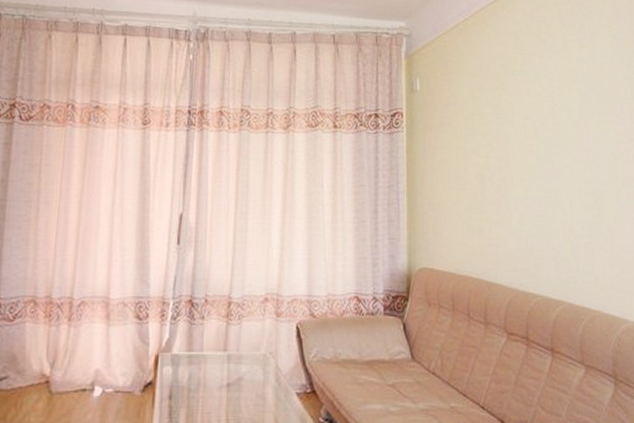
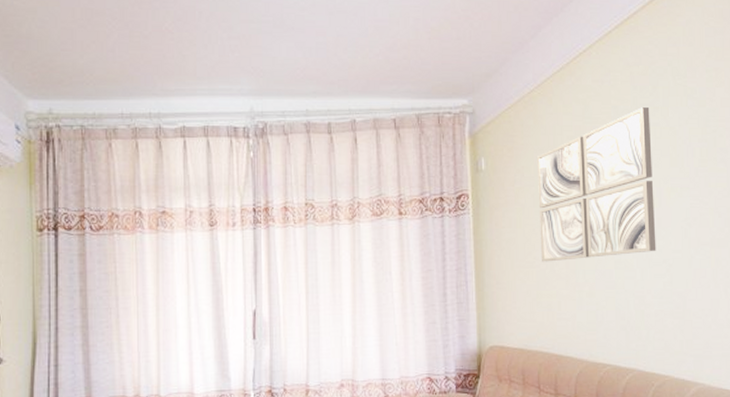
wall art: none [469,43,585,186] -> present [536,107,656,262]

